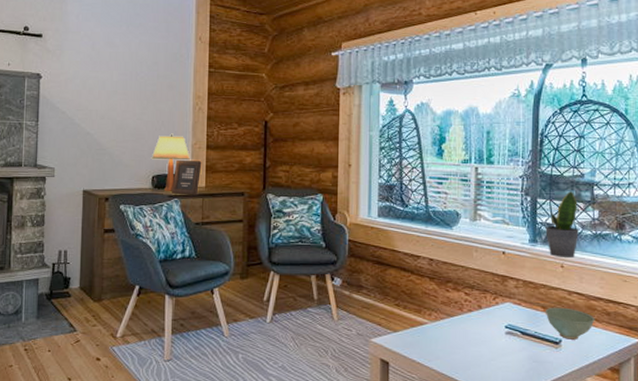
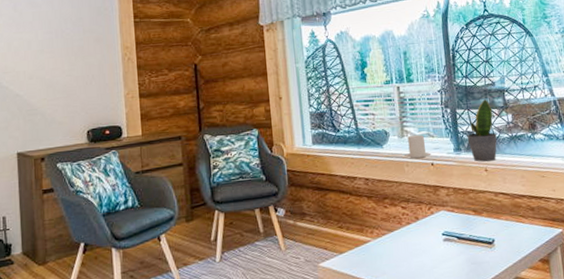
table lamp: present [152,134,190,191] -> none [85,87,124,144]
picture frame: present [172,160,202,196] -> none [108,110,137,146]
candle: none [475,219,504,246] -> present [405,135,432,160]
bowl: present [545,307,595,340] -> none [476,208,522,238]

